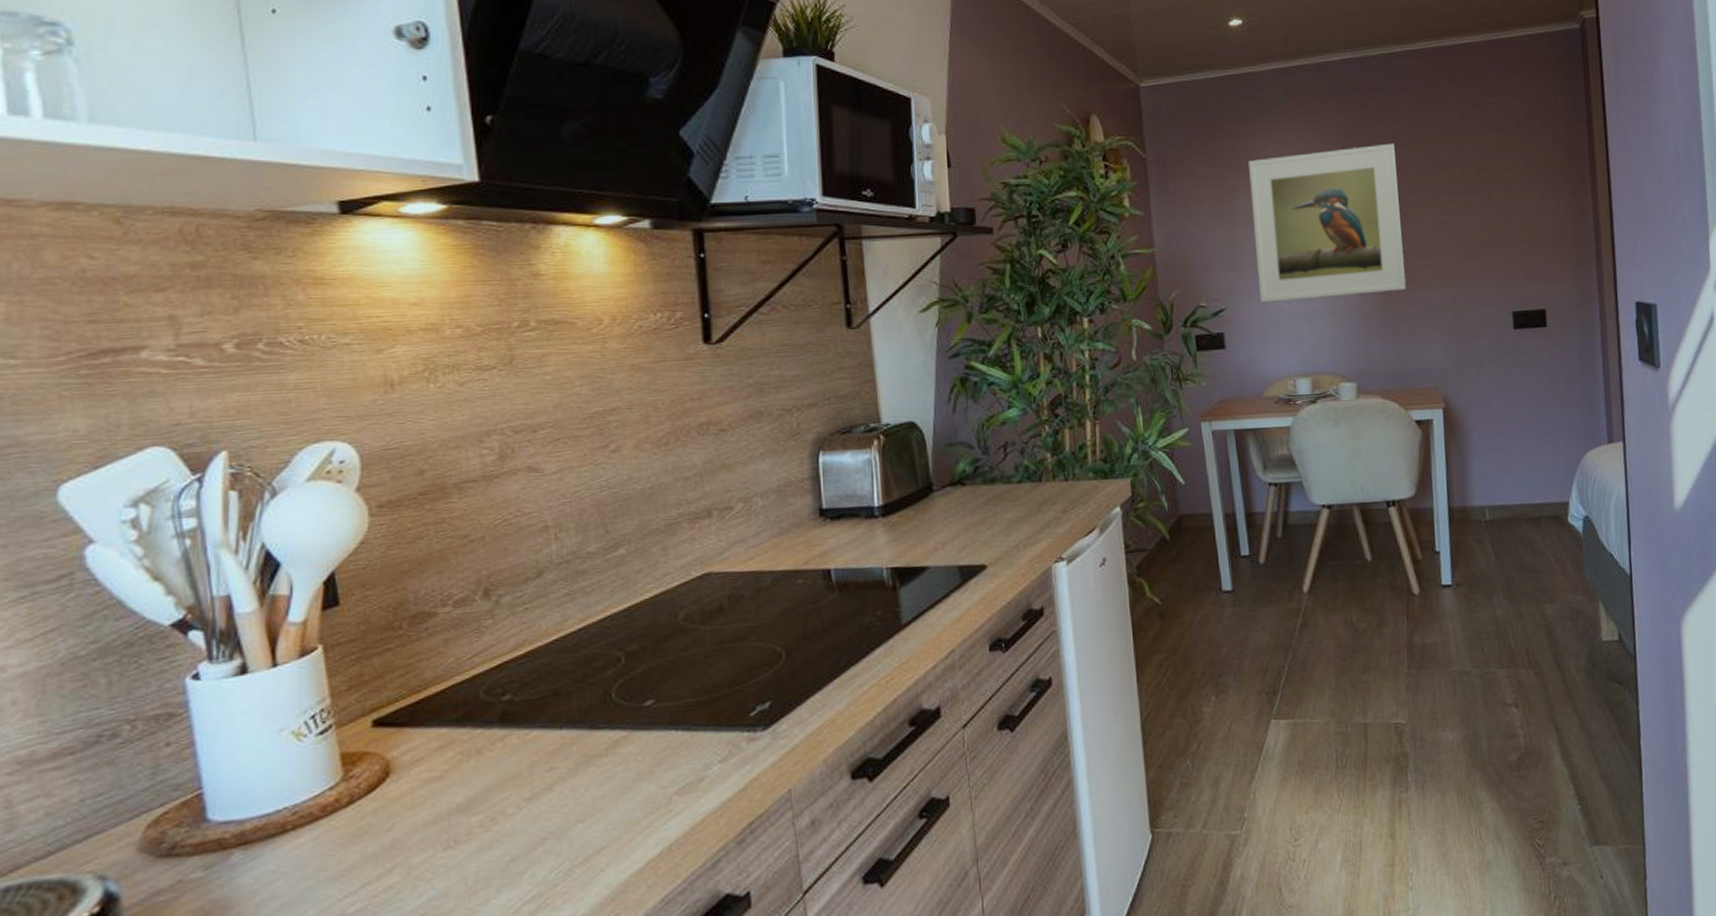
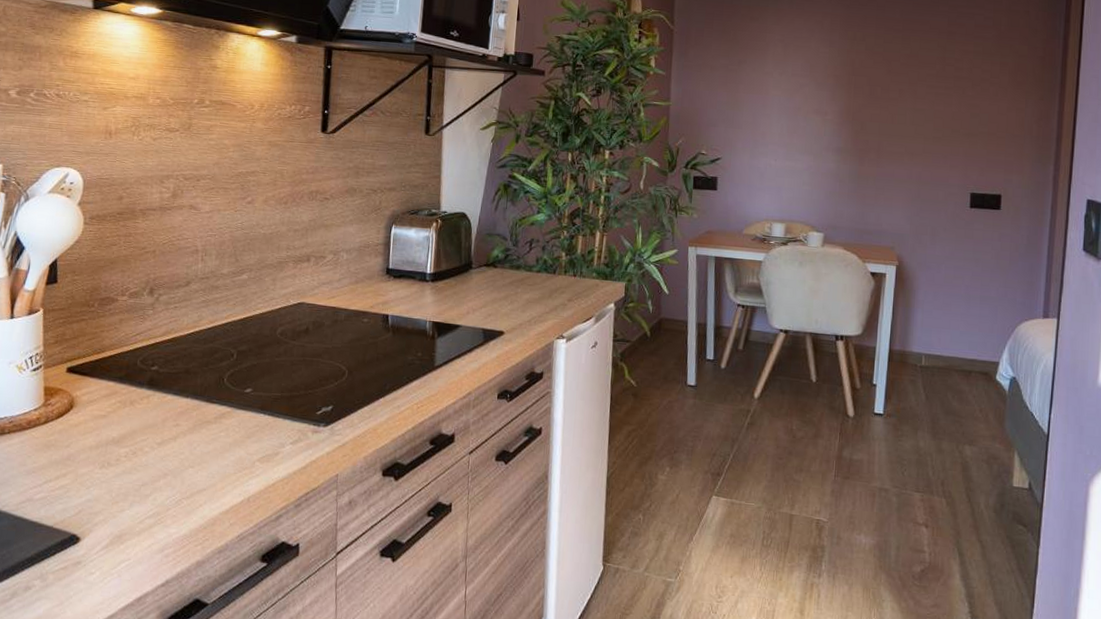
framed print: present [1248,143,1406,303] -> none [751,38,885,162]

